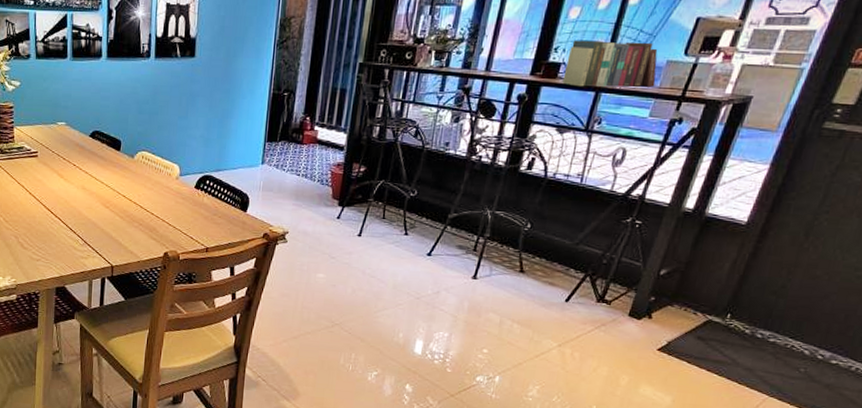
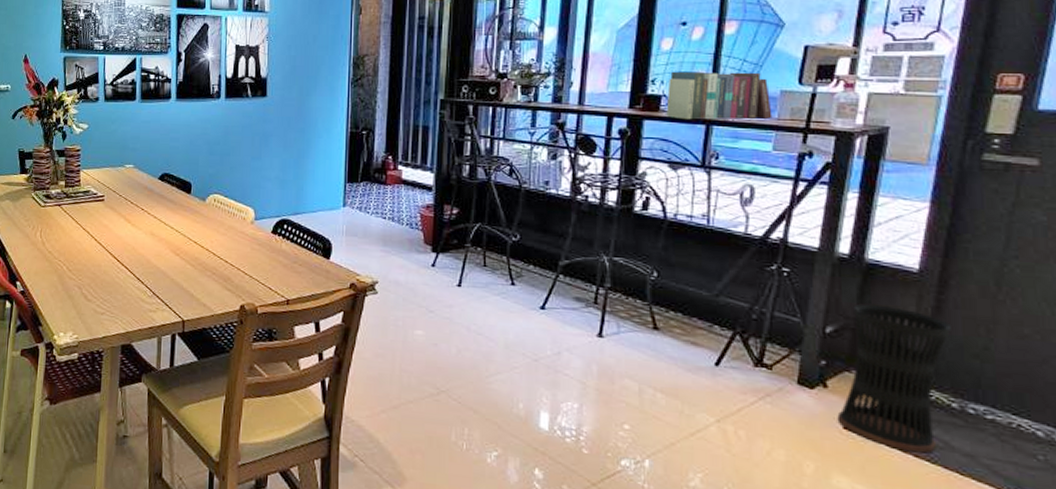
umbrella stand: none [654,251,761,368] -> present [837,303,951,454]

